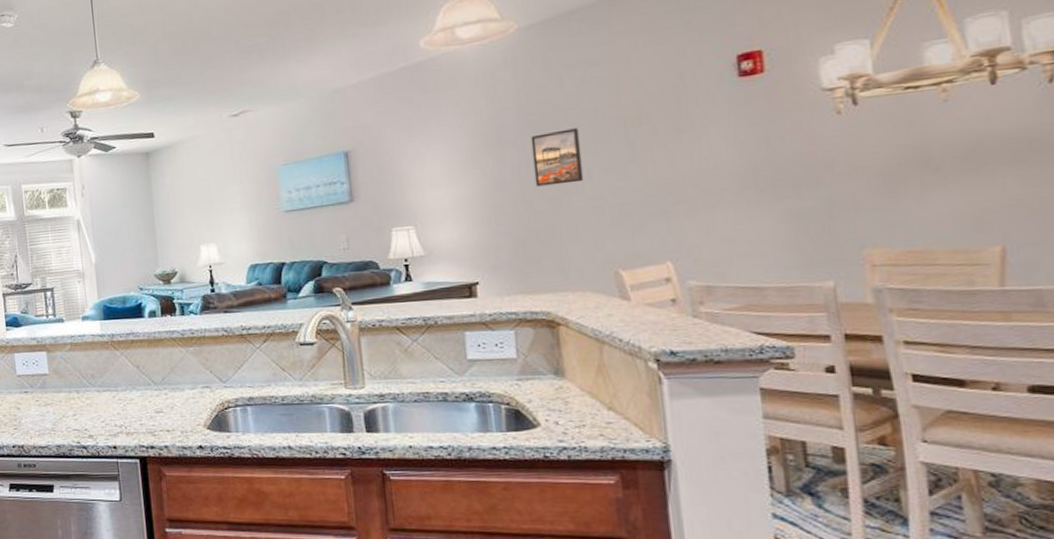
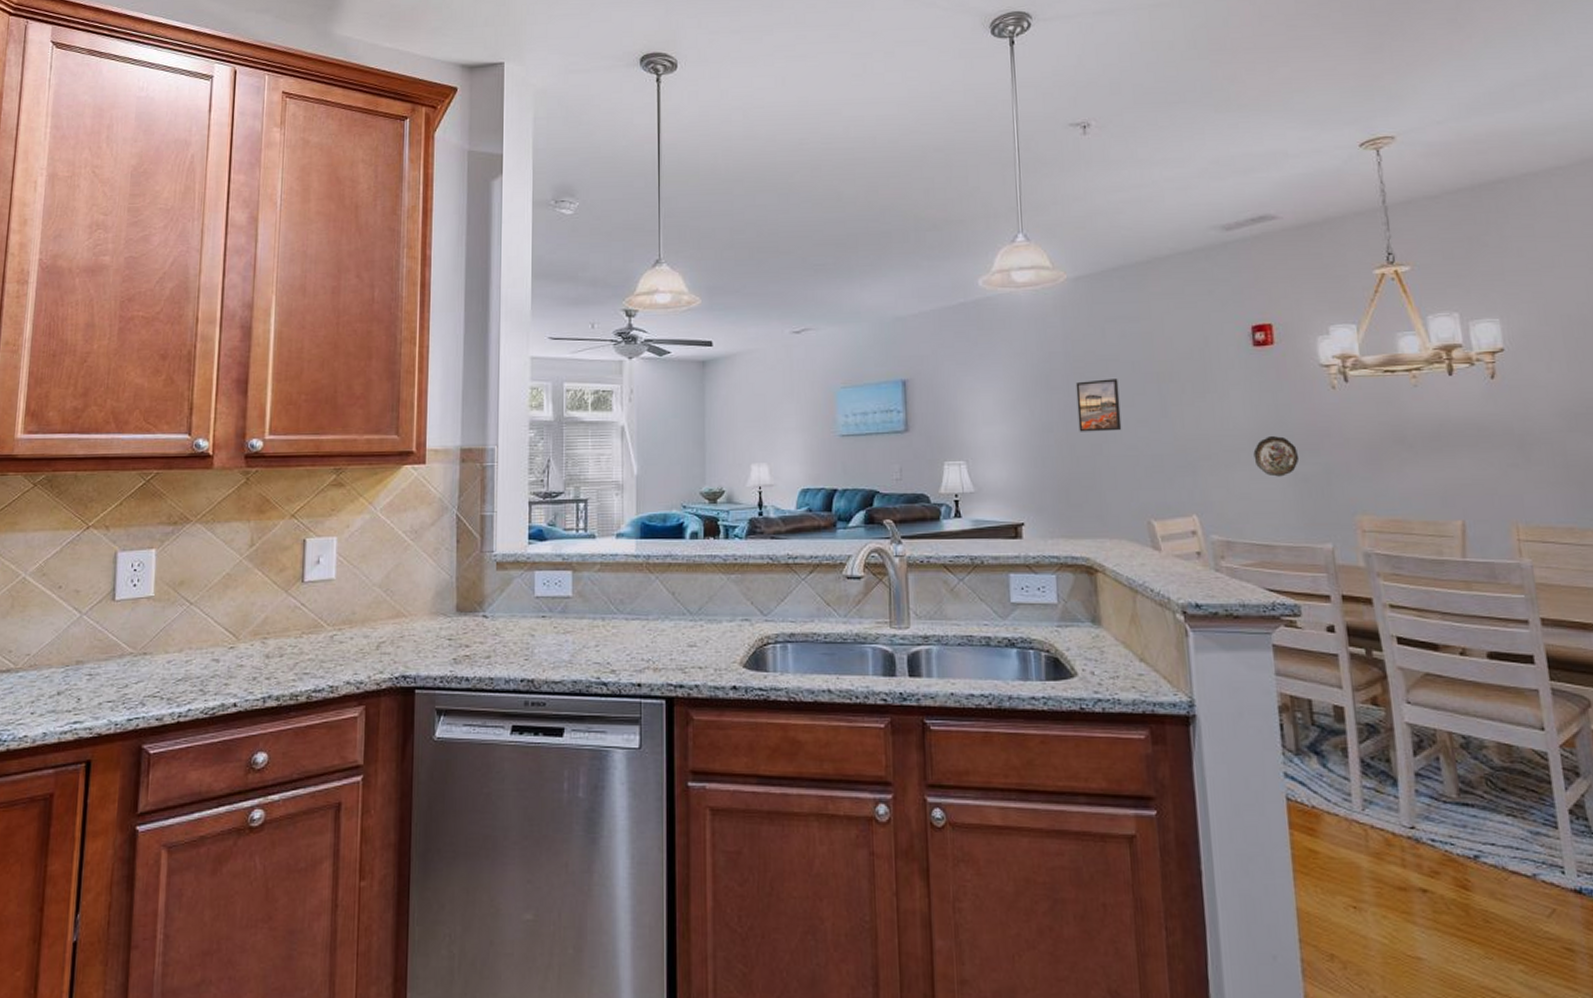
decorative plate: none [738,171,795,215] -> present [1253,436,1300,477]

